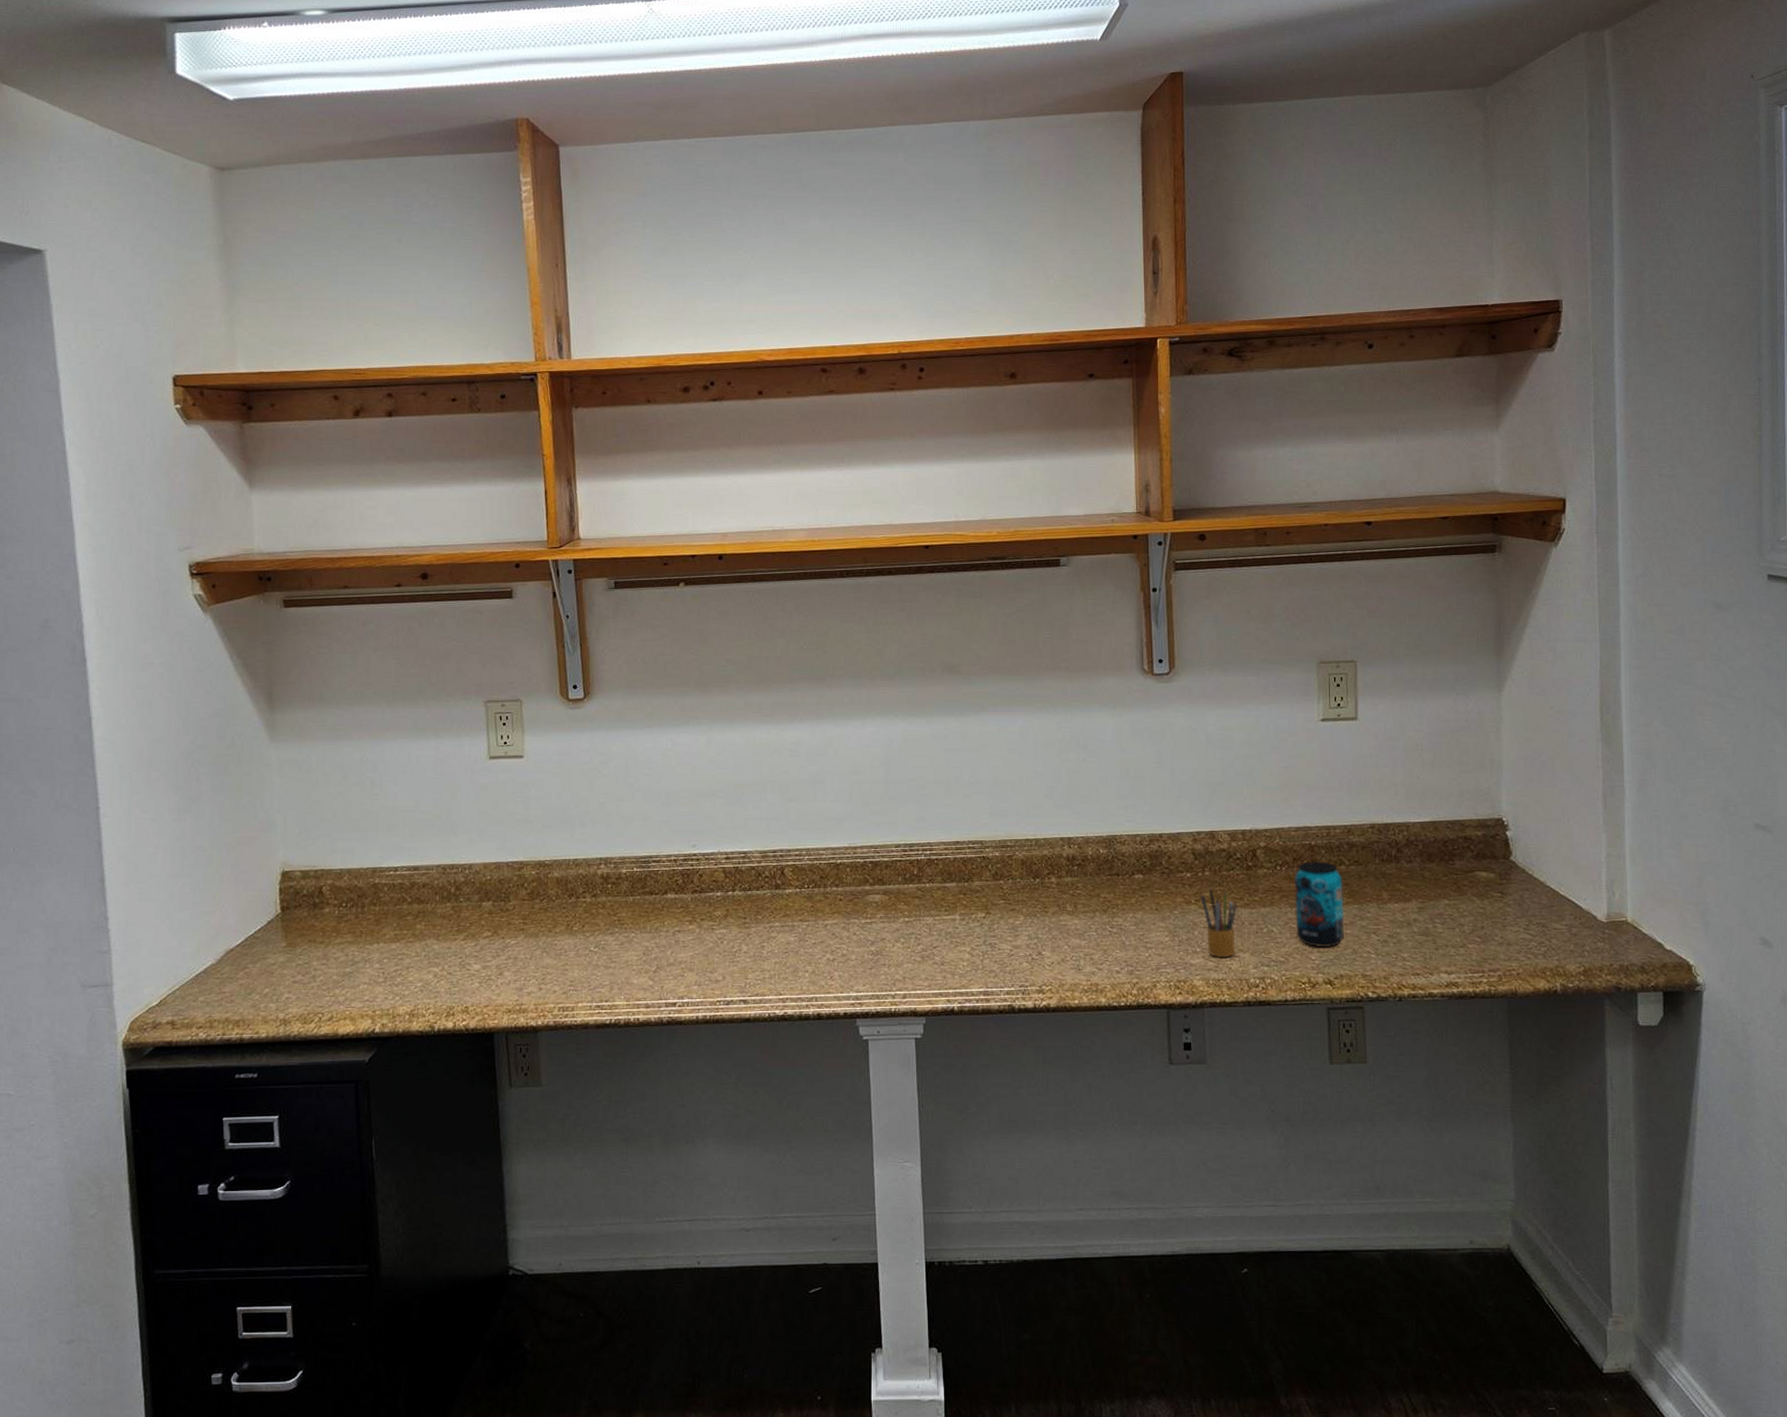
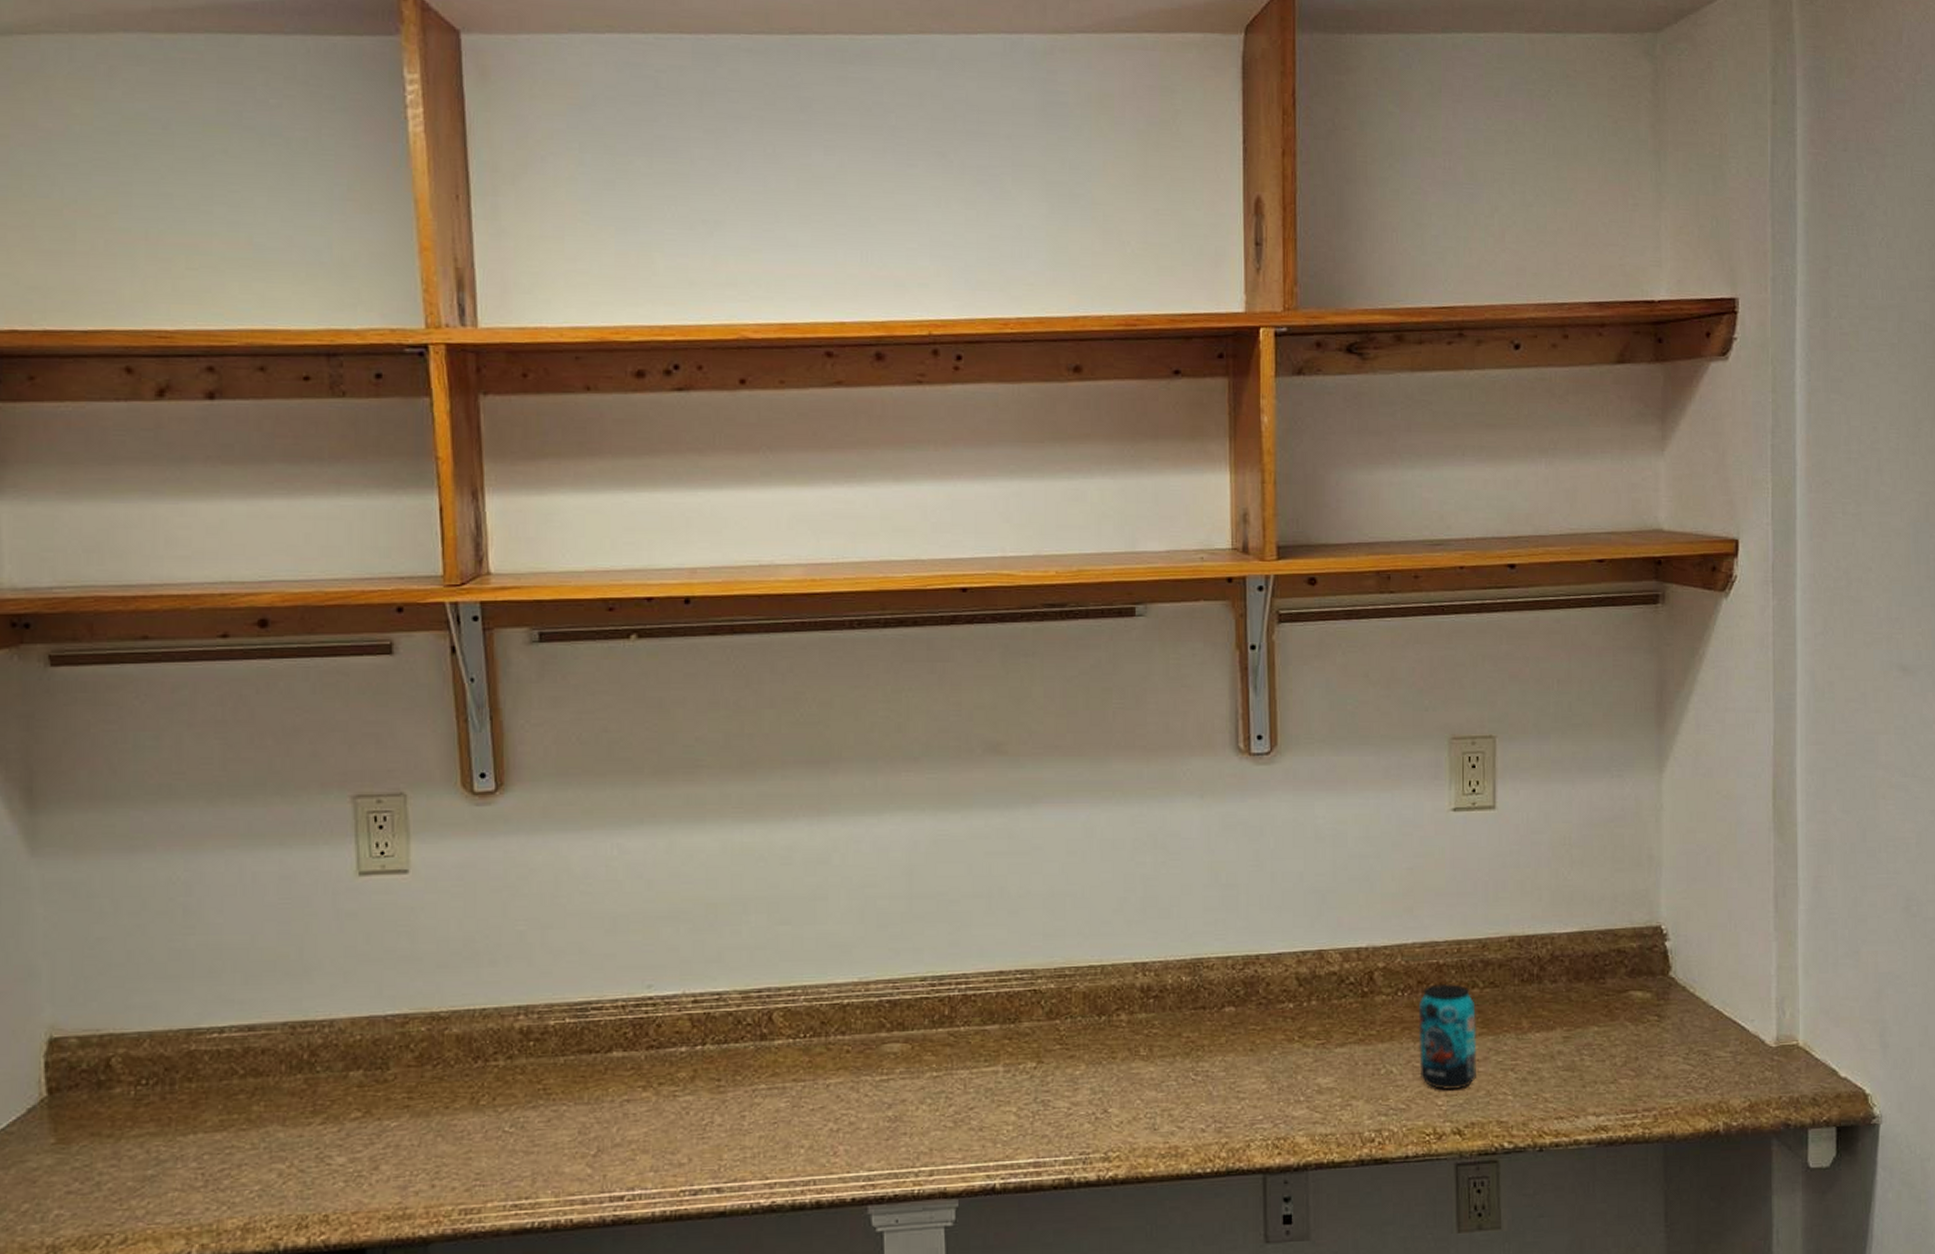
pencil box: present [1200,885,1238,957] -> none [1305,1017,1351,1107]

